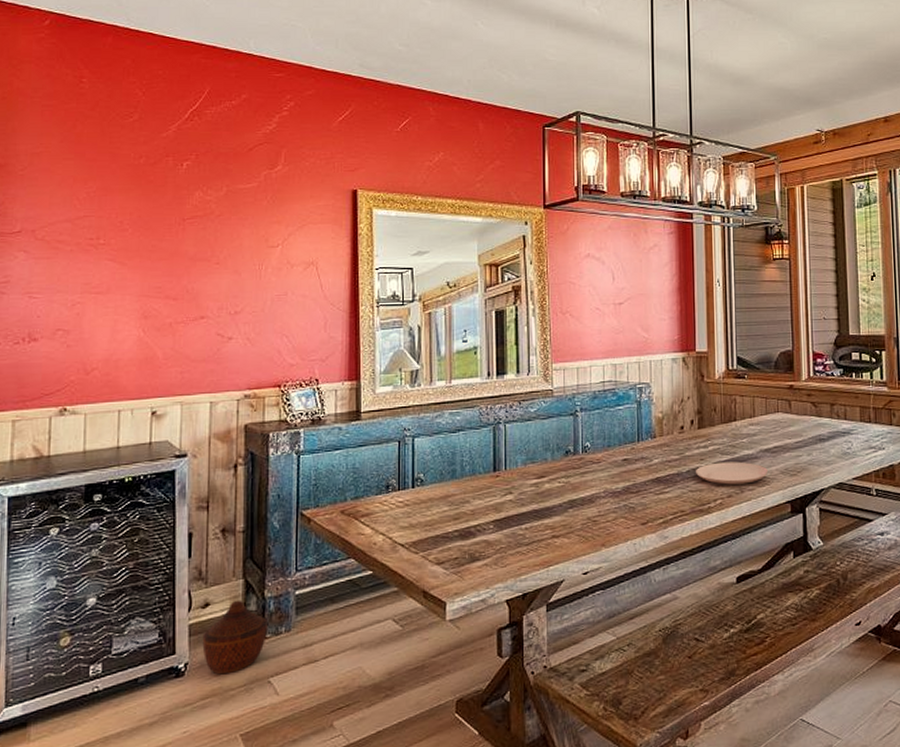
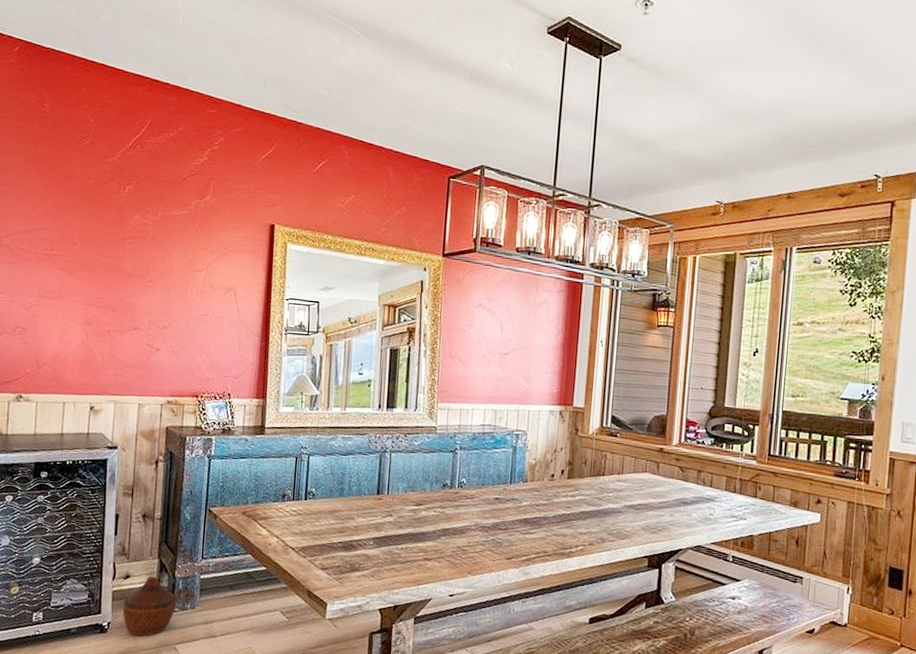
plate: present [696,461,768,485] -> none [561,511,630,535]

